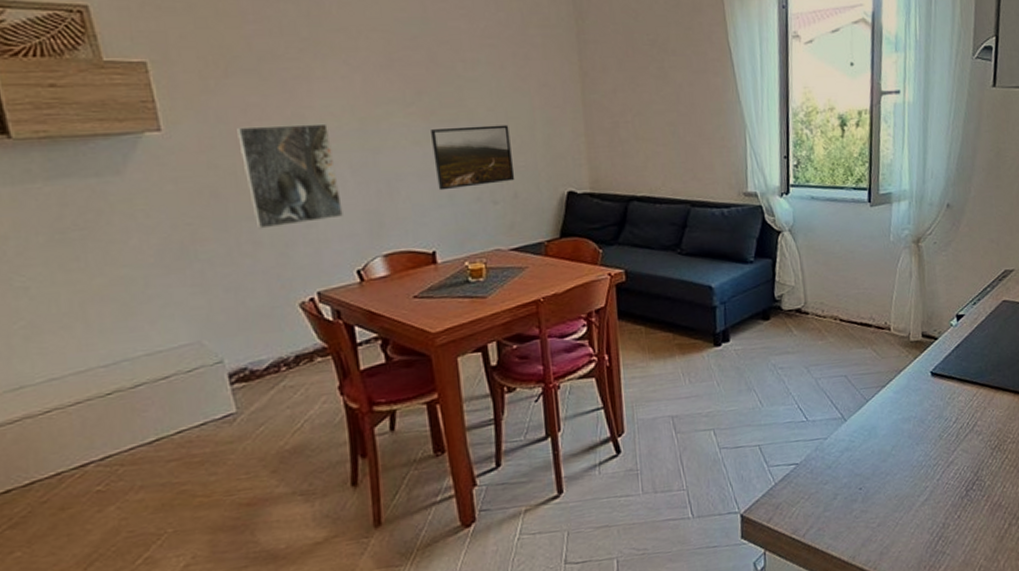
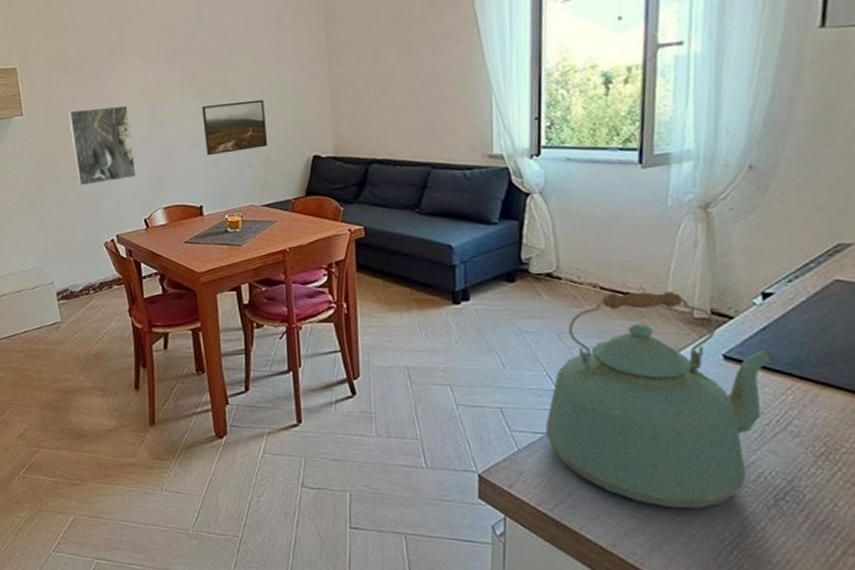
kettle: none [797,319,965,514] -> present [545,291,775,509]

